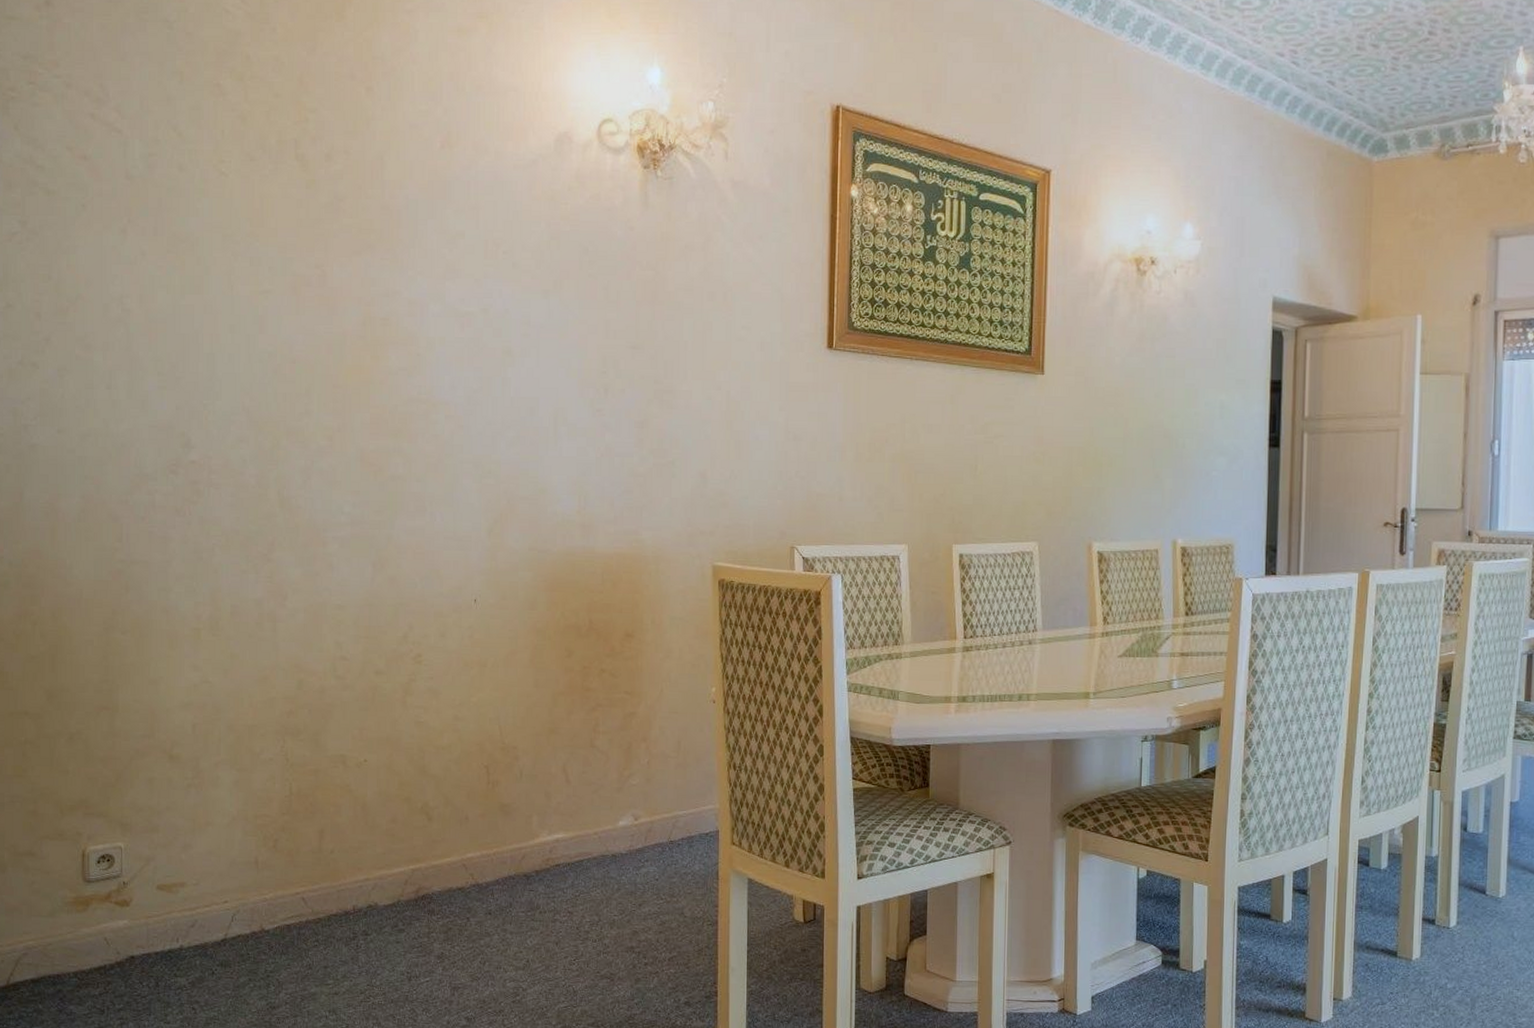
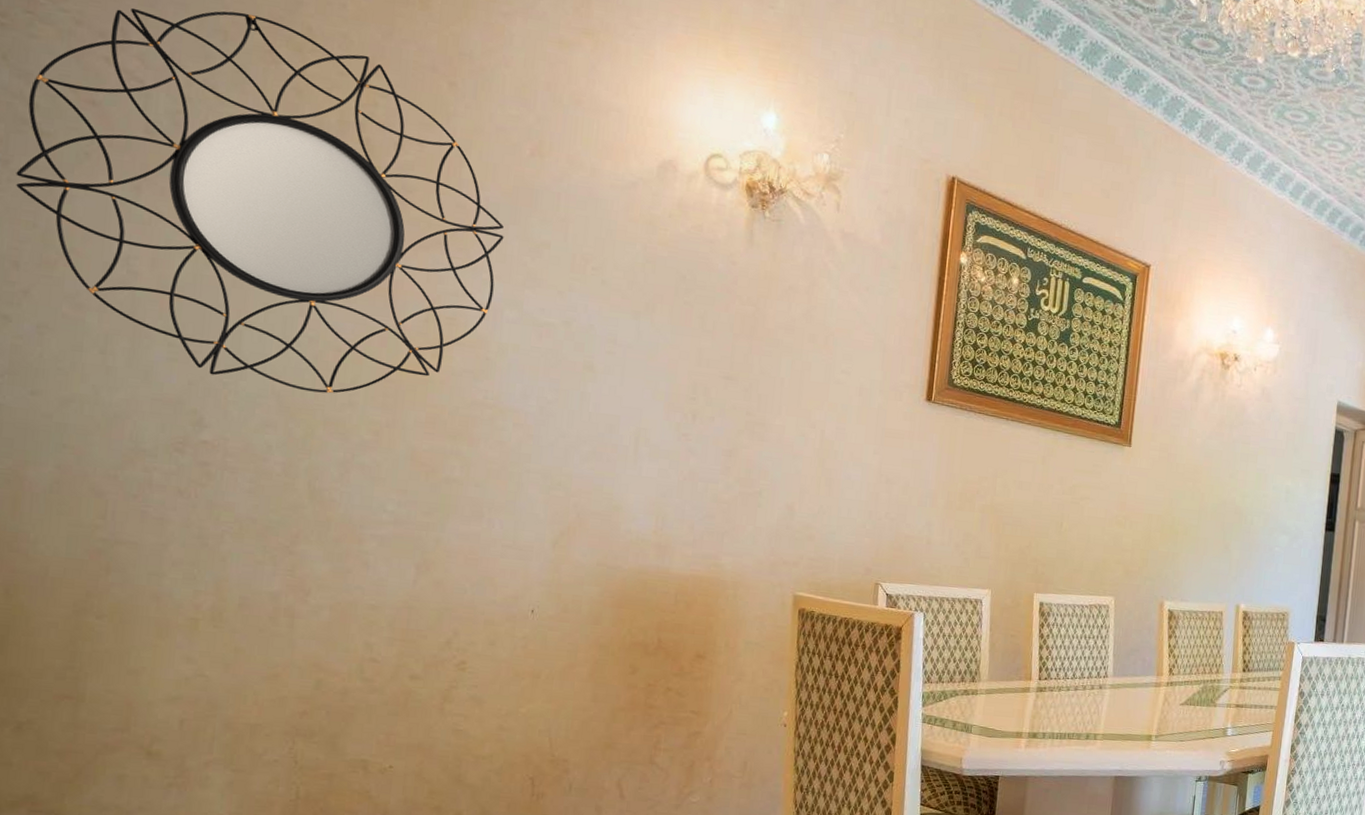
home mirror: none [32,52,424,405] -> present [16,8,504,394]

